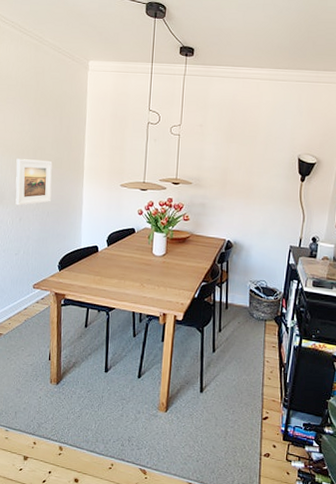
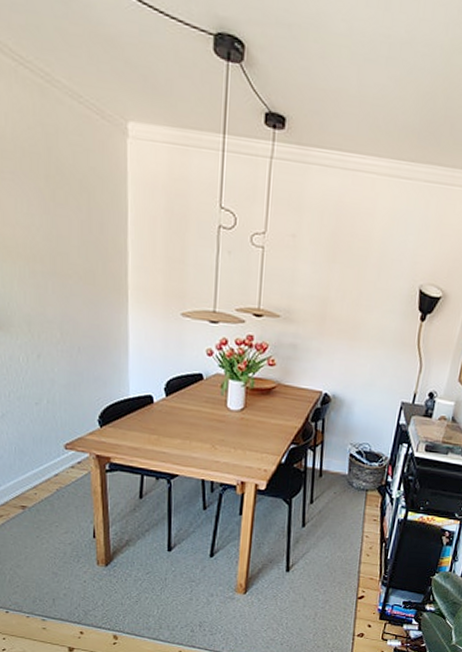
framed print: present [15,159,52,206] -> none [25,267,82,337]

